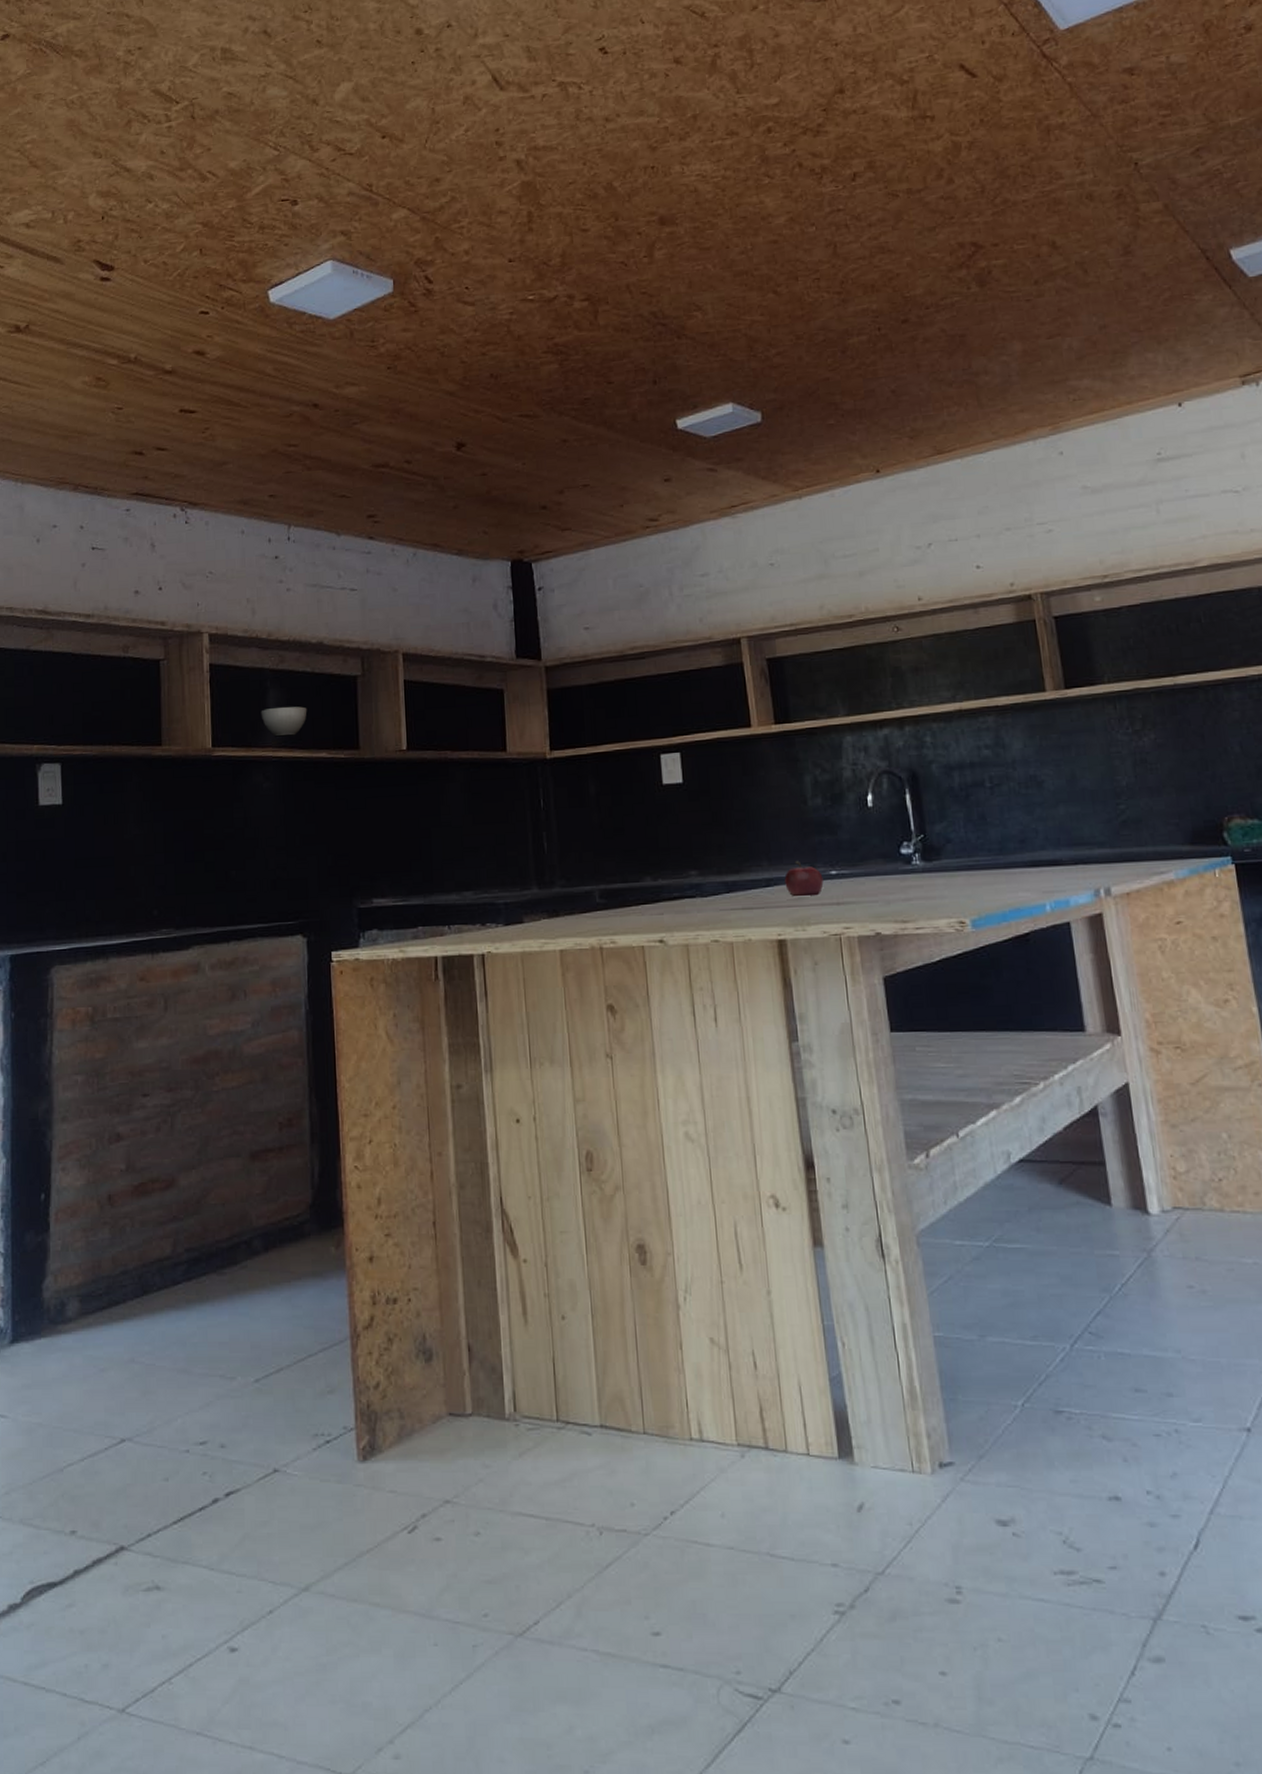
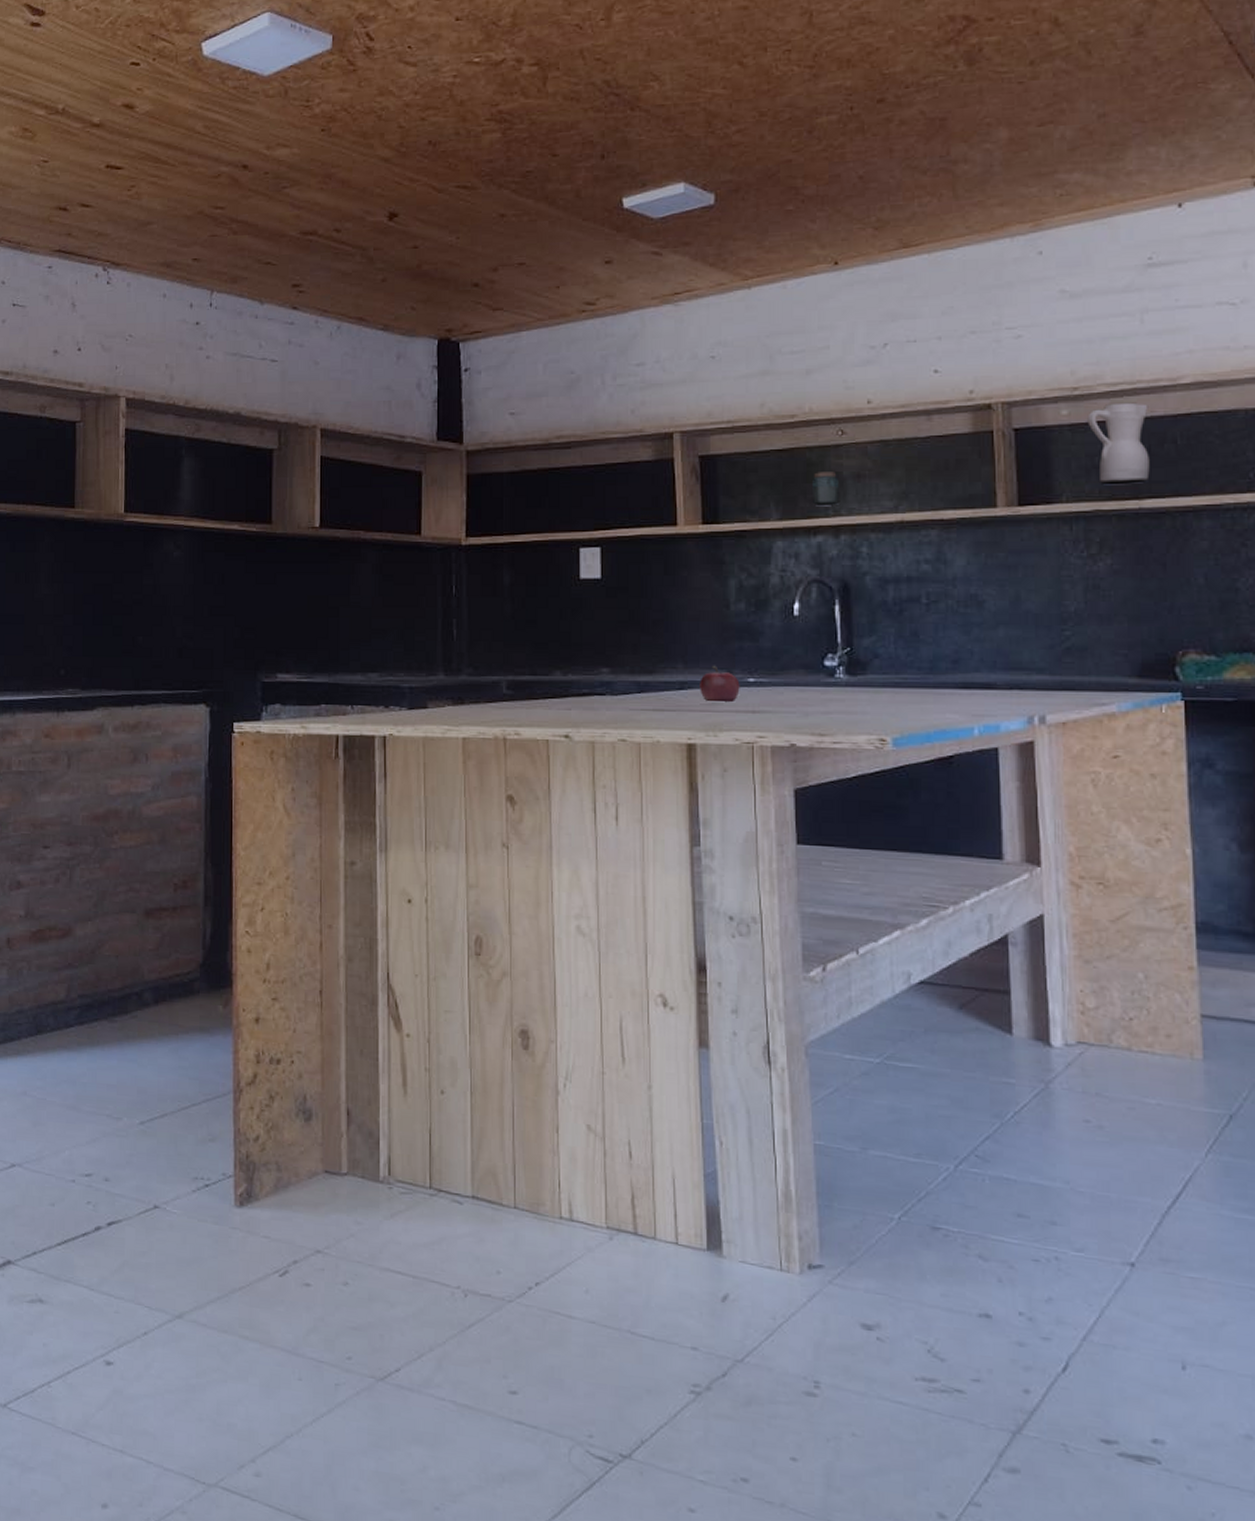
bowl: present [261,706,308,738] -> none [174,477,221,507]
peanut butter: none [874,666,901,701] -> present [813,472,839,507]
ceramic pitcher: none [1119,586,1181,665] -> present [1087,402,1150,485]

